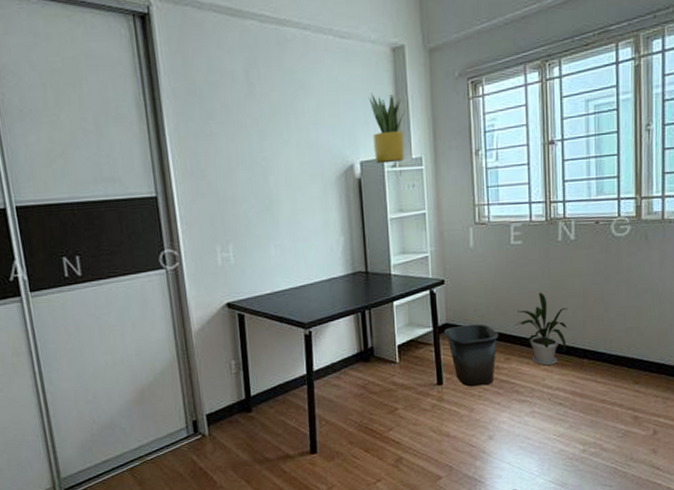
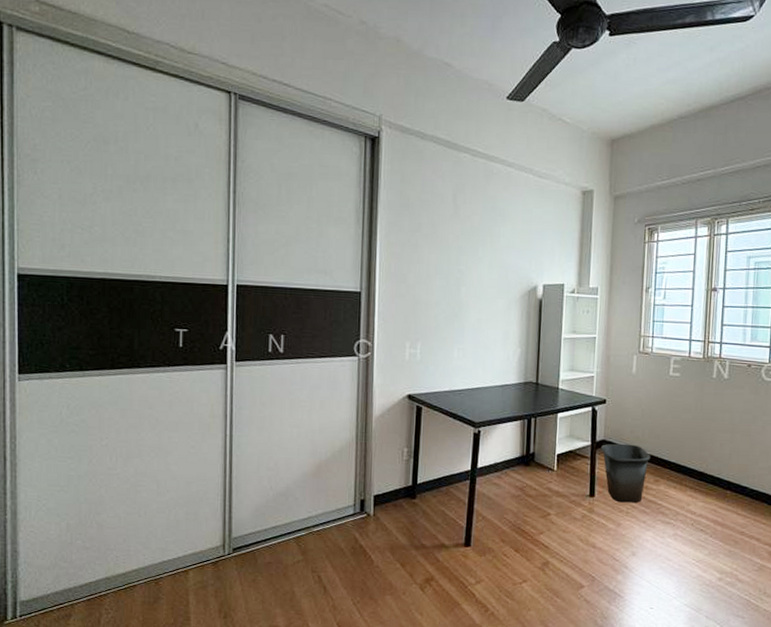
planter: present [369,93,406,164] -> none [556,227,588,290]
house plant: present [514,292,568,366] -> none [665,423,716,492]

